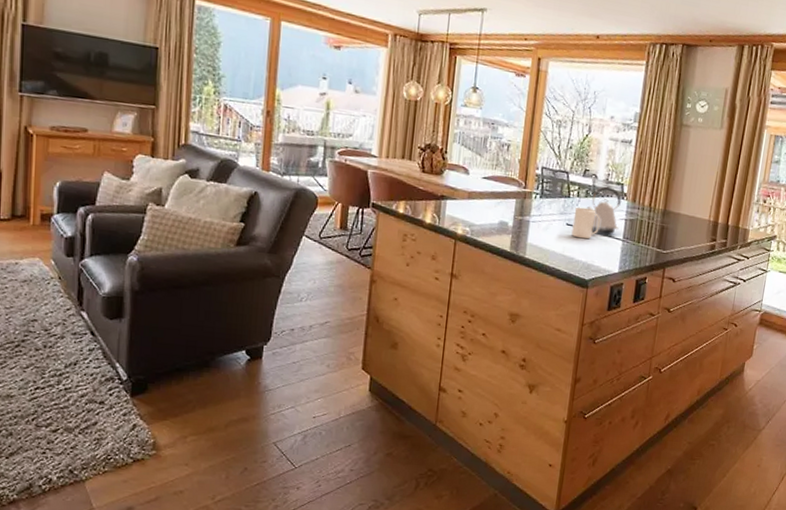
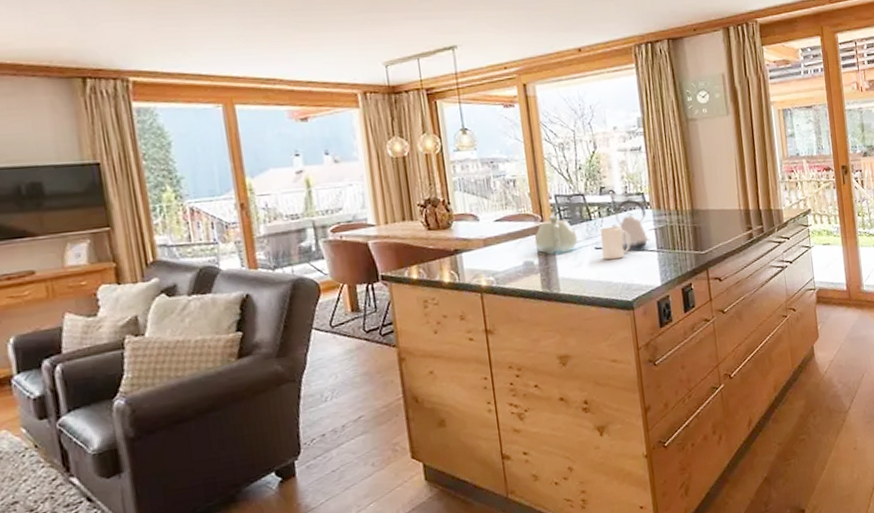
teapot: none [513,184,554,222] -> present [534,214,578,255]

